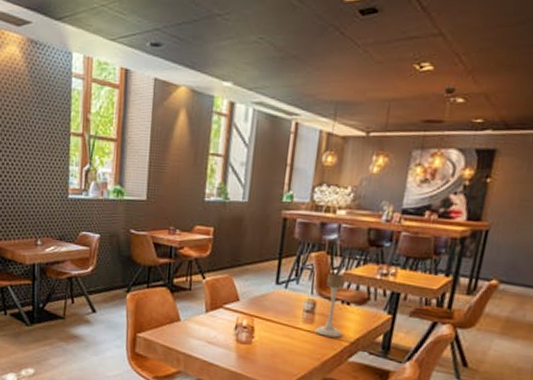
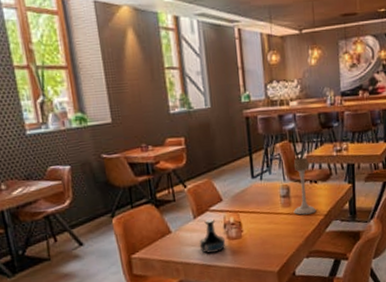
tequila bottle: none [205,315,234,353] -> present [199,218,226,254]

